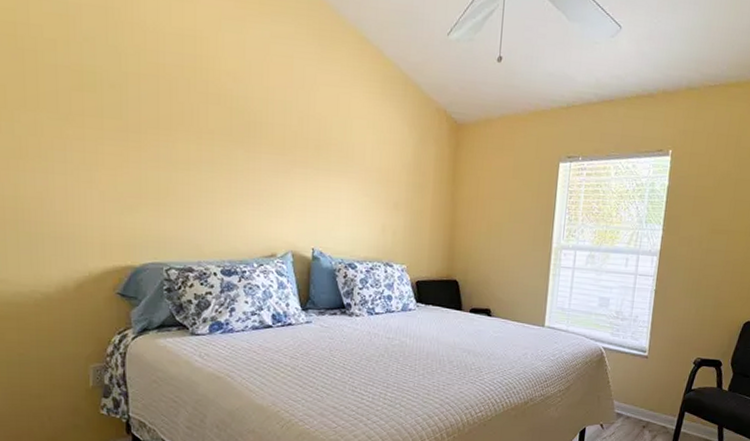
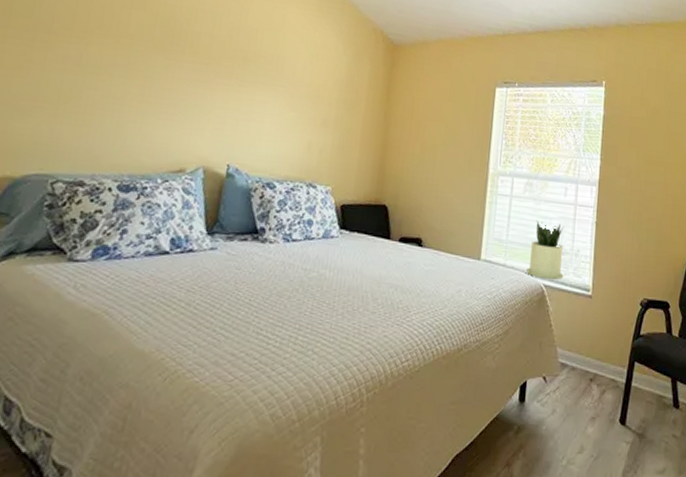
planter: none [586,290,624,343] -> present [525,220,564,281]

